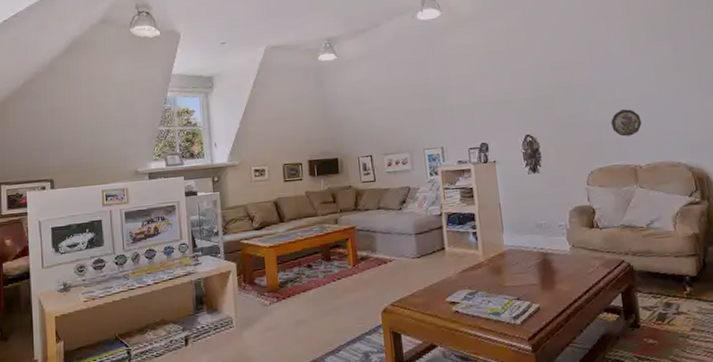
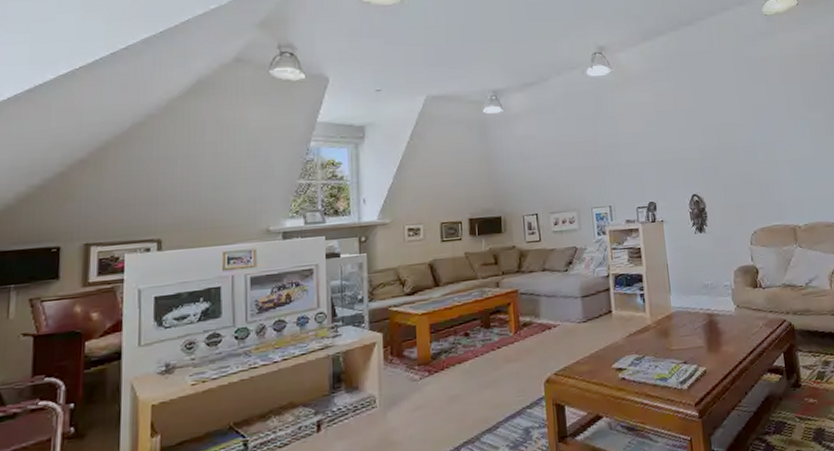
decorative plate: present [611,109,642,137] -> none [772,171,800,197]

